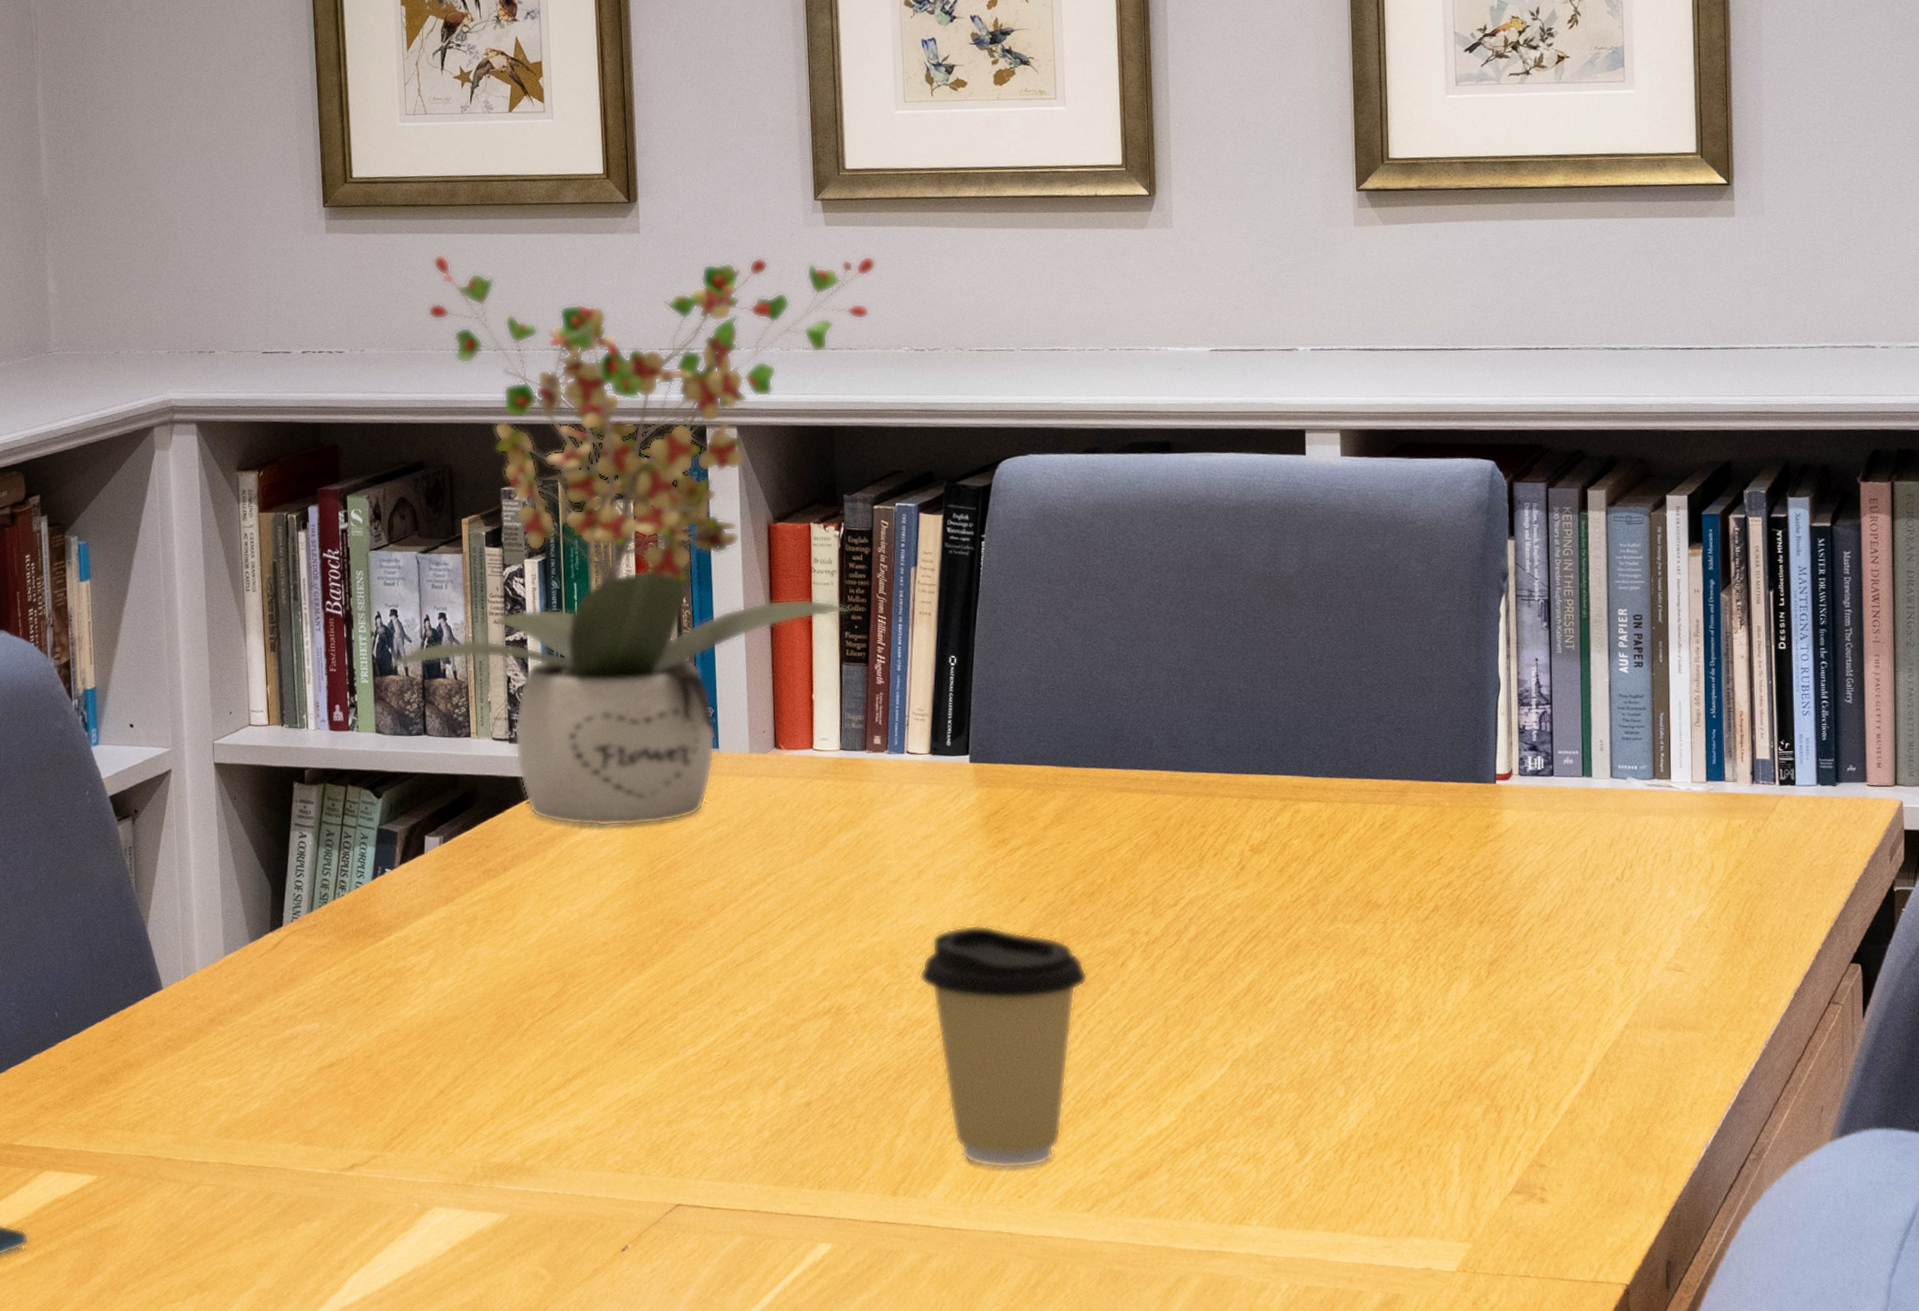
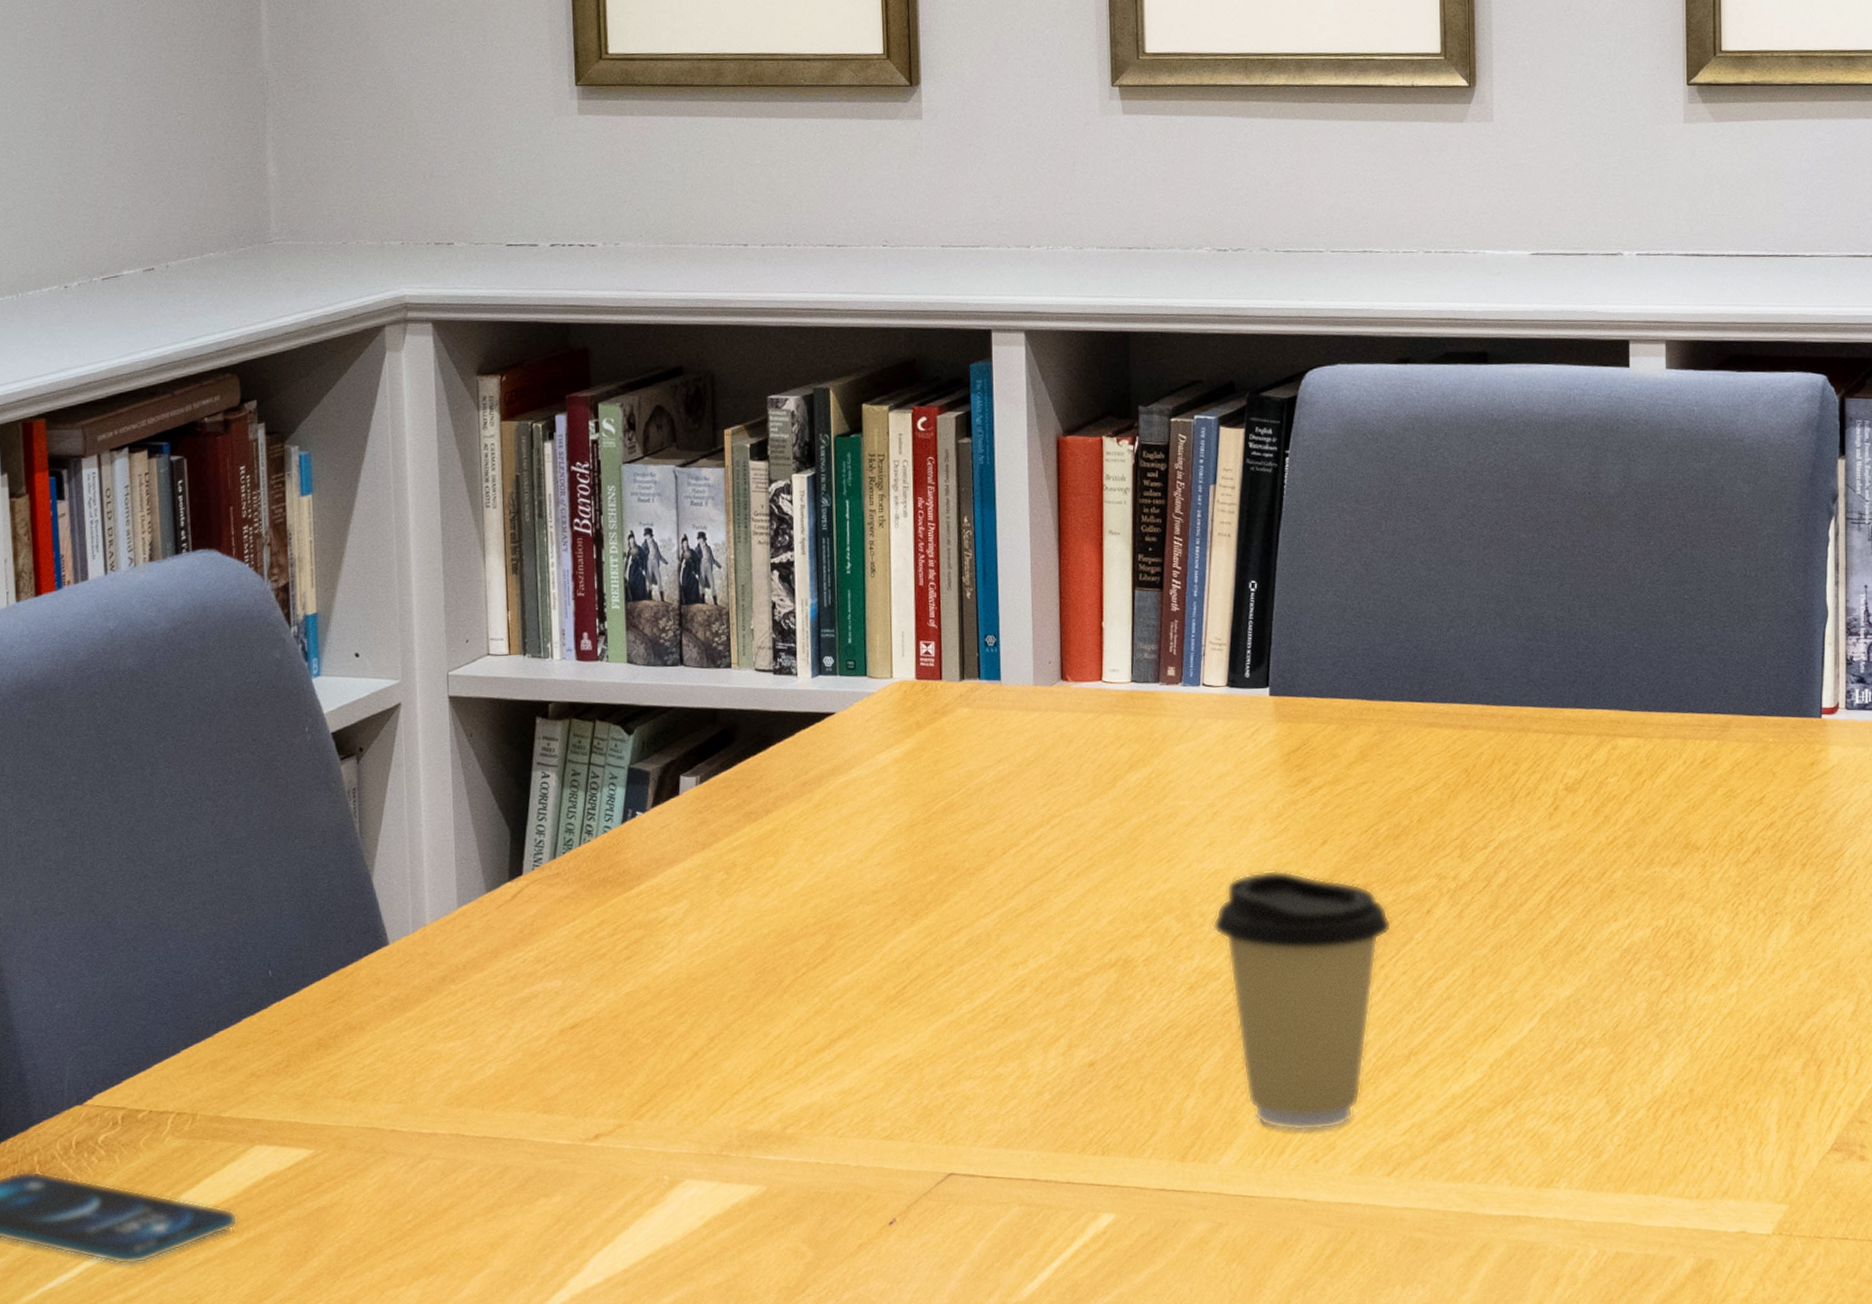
potted plant: present [391,253,877,827] -> none [645,139,1177,766]

